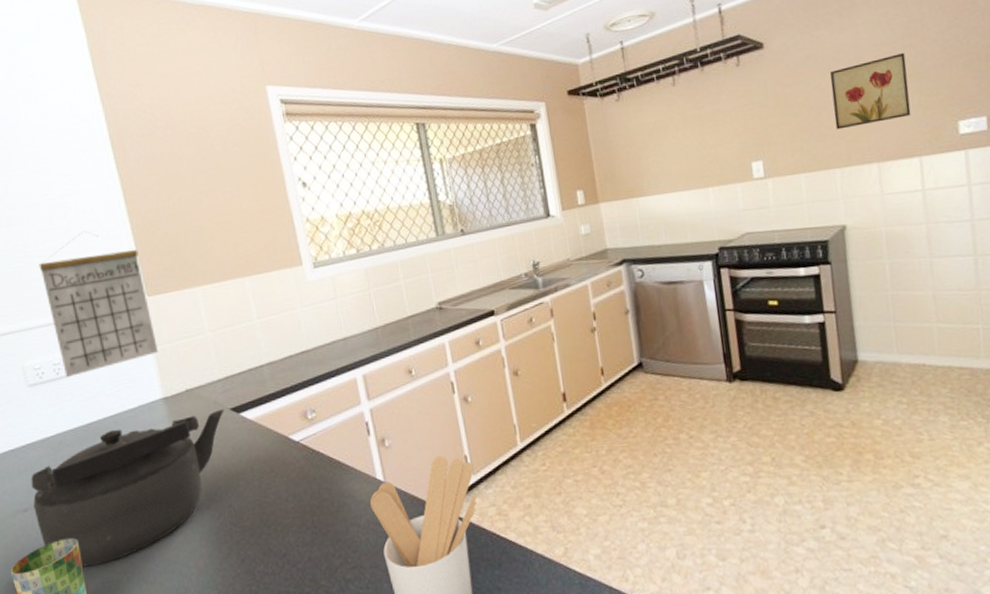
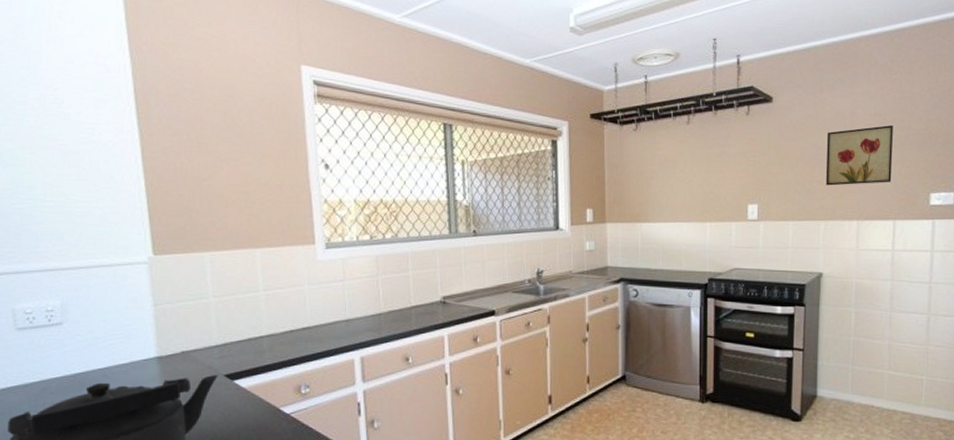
calendar: present [39,231,159,378] -> none [43,181,159,326]

